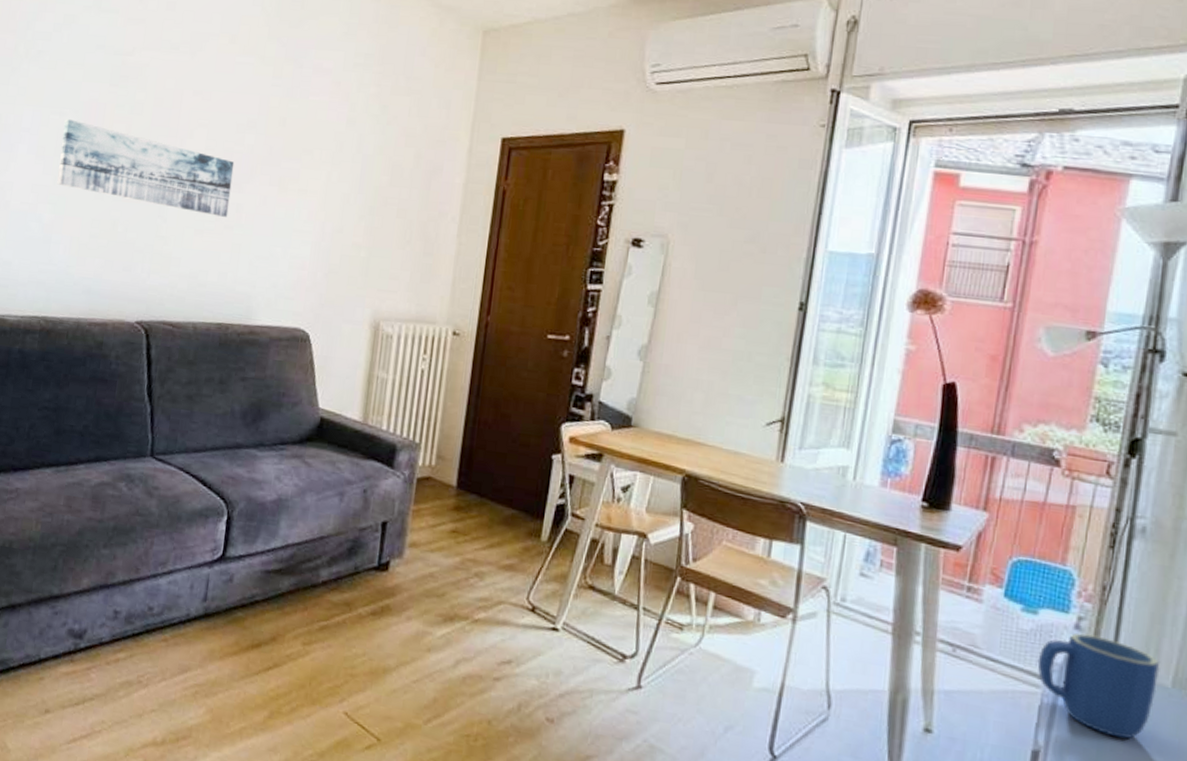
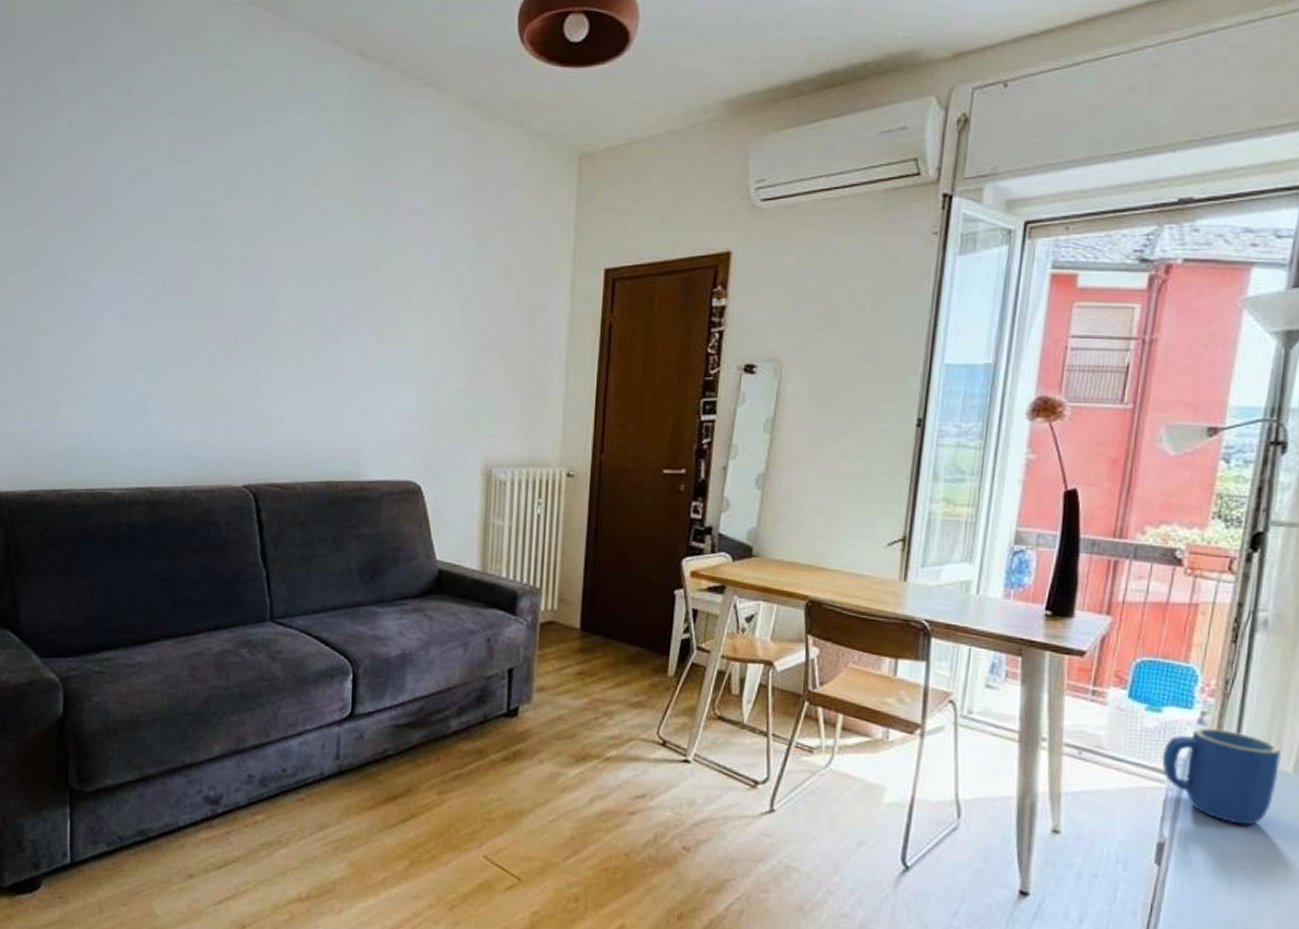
wall art: present [57,119,235,217] -> none [148,280,330,372]

